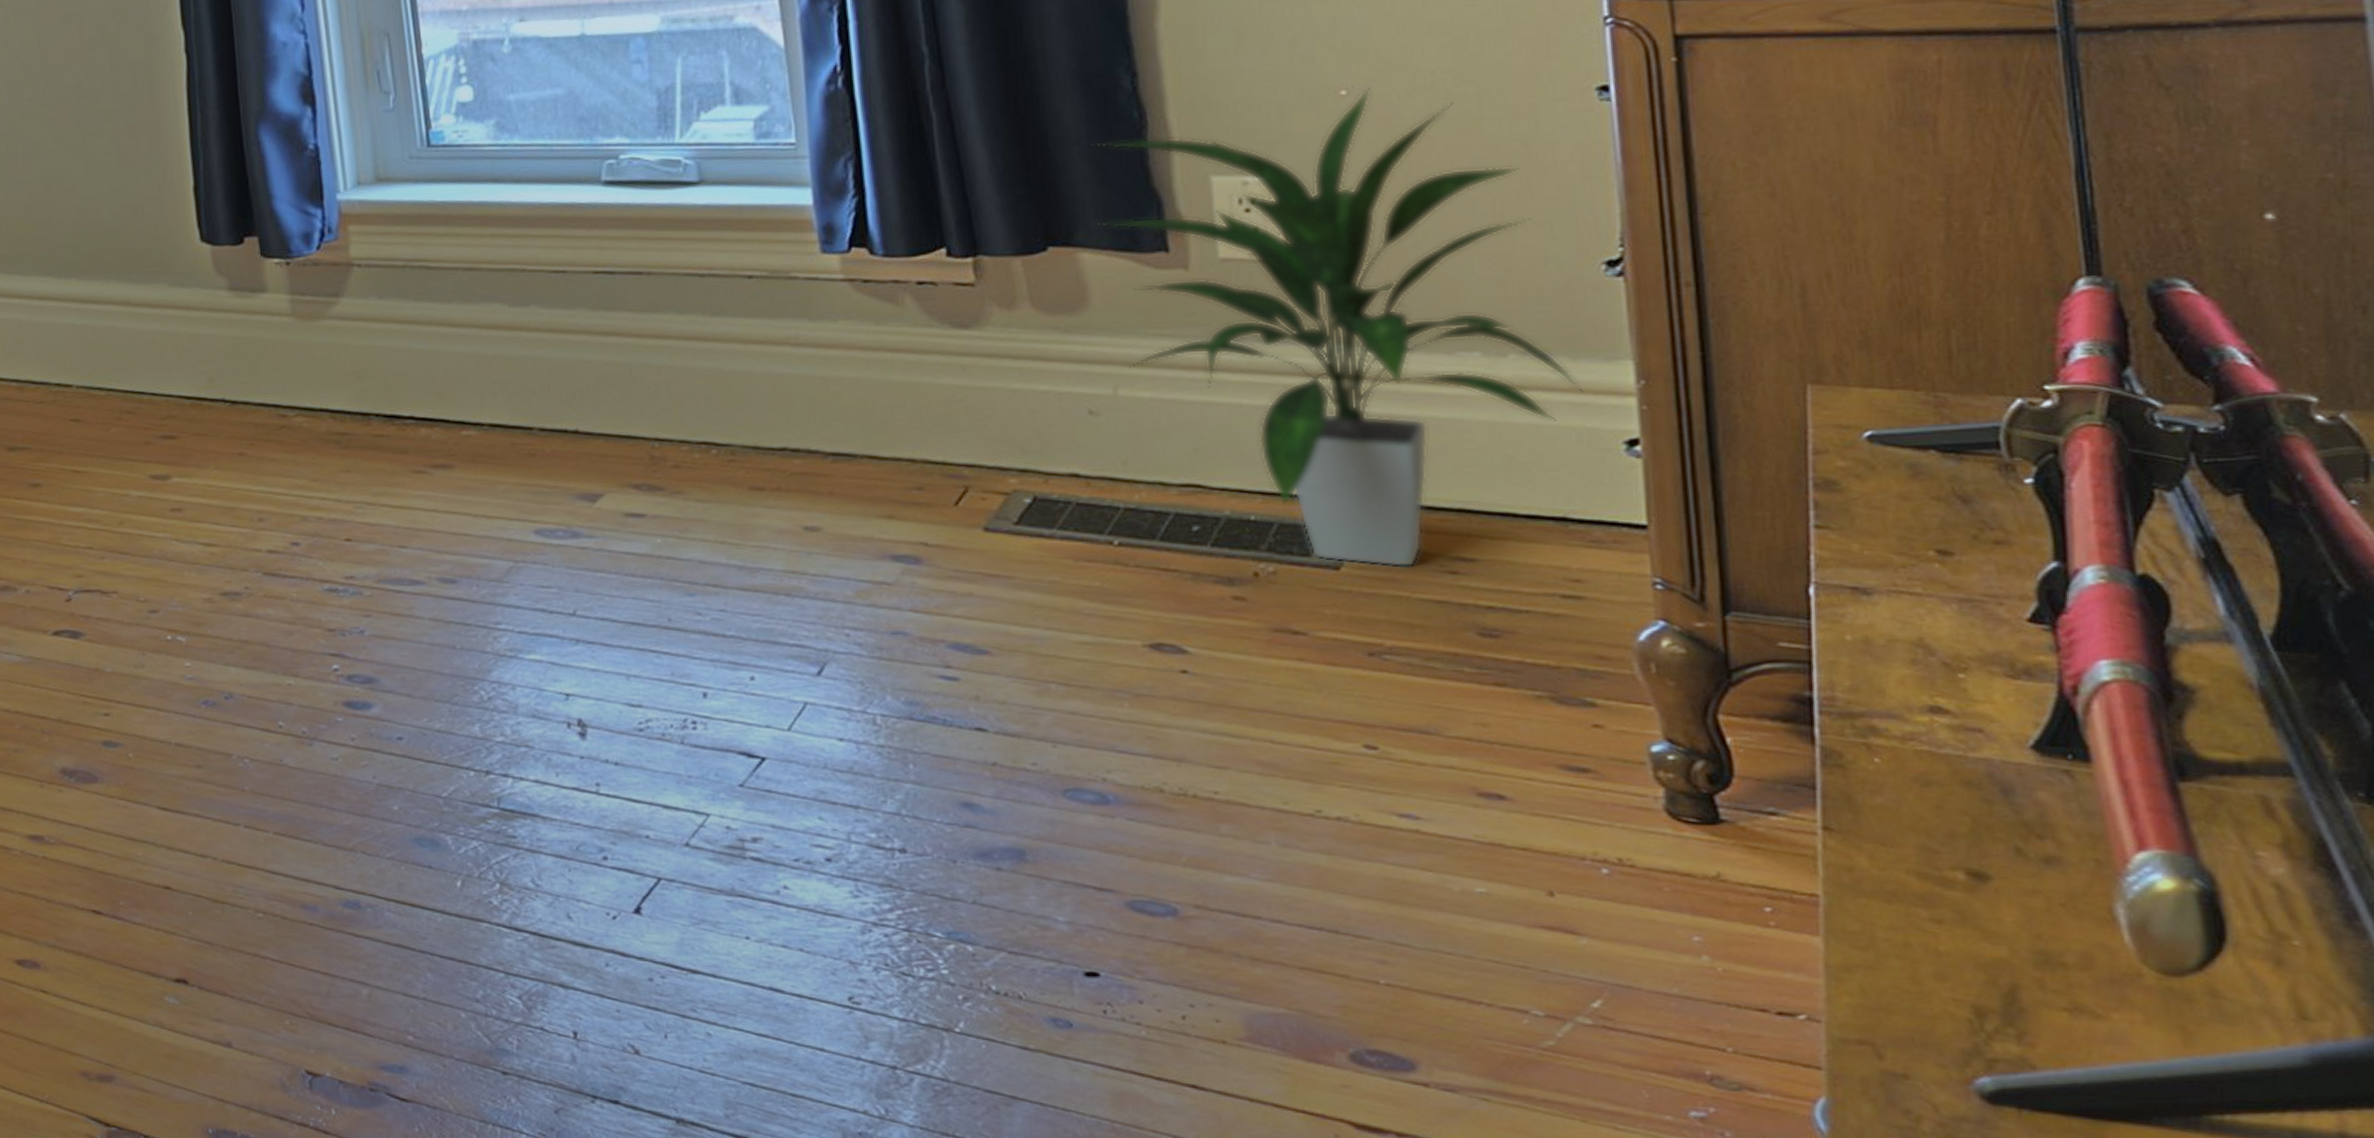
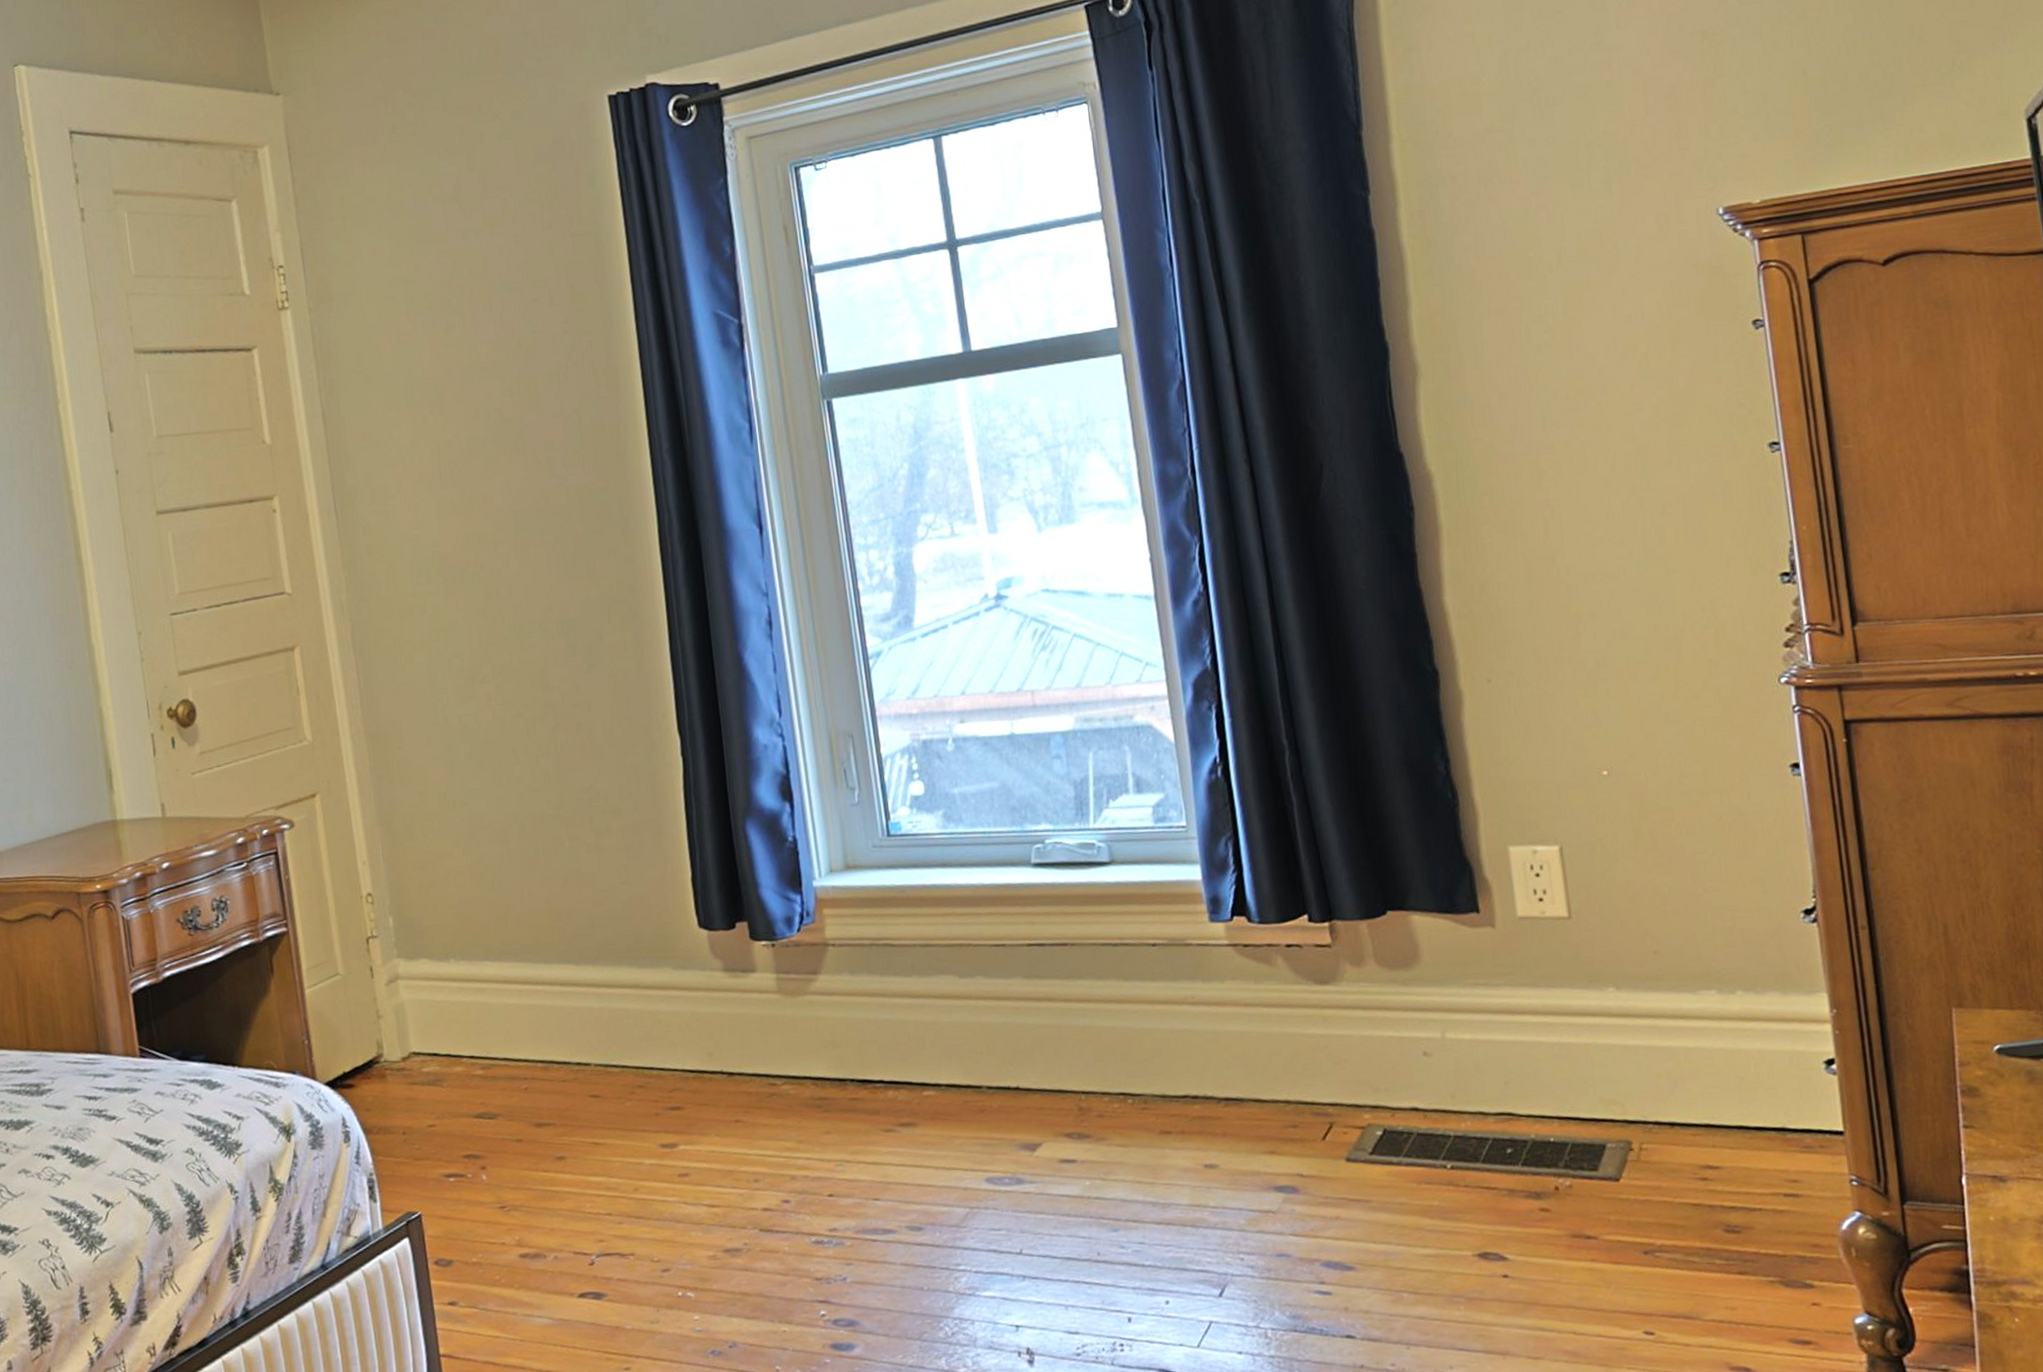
indoor plant: present [1092,88,1587,568] -> none [1417,769,1795,1177]

